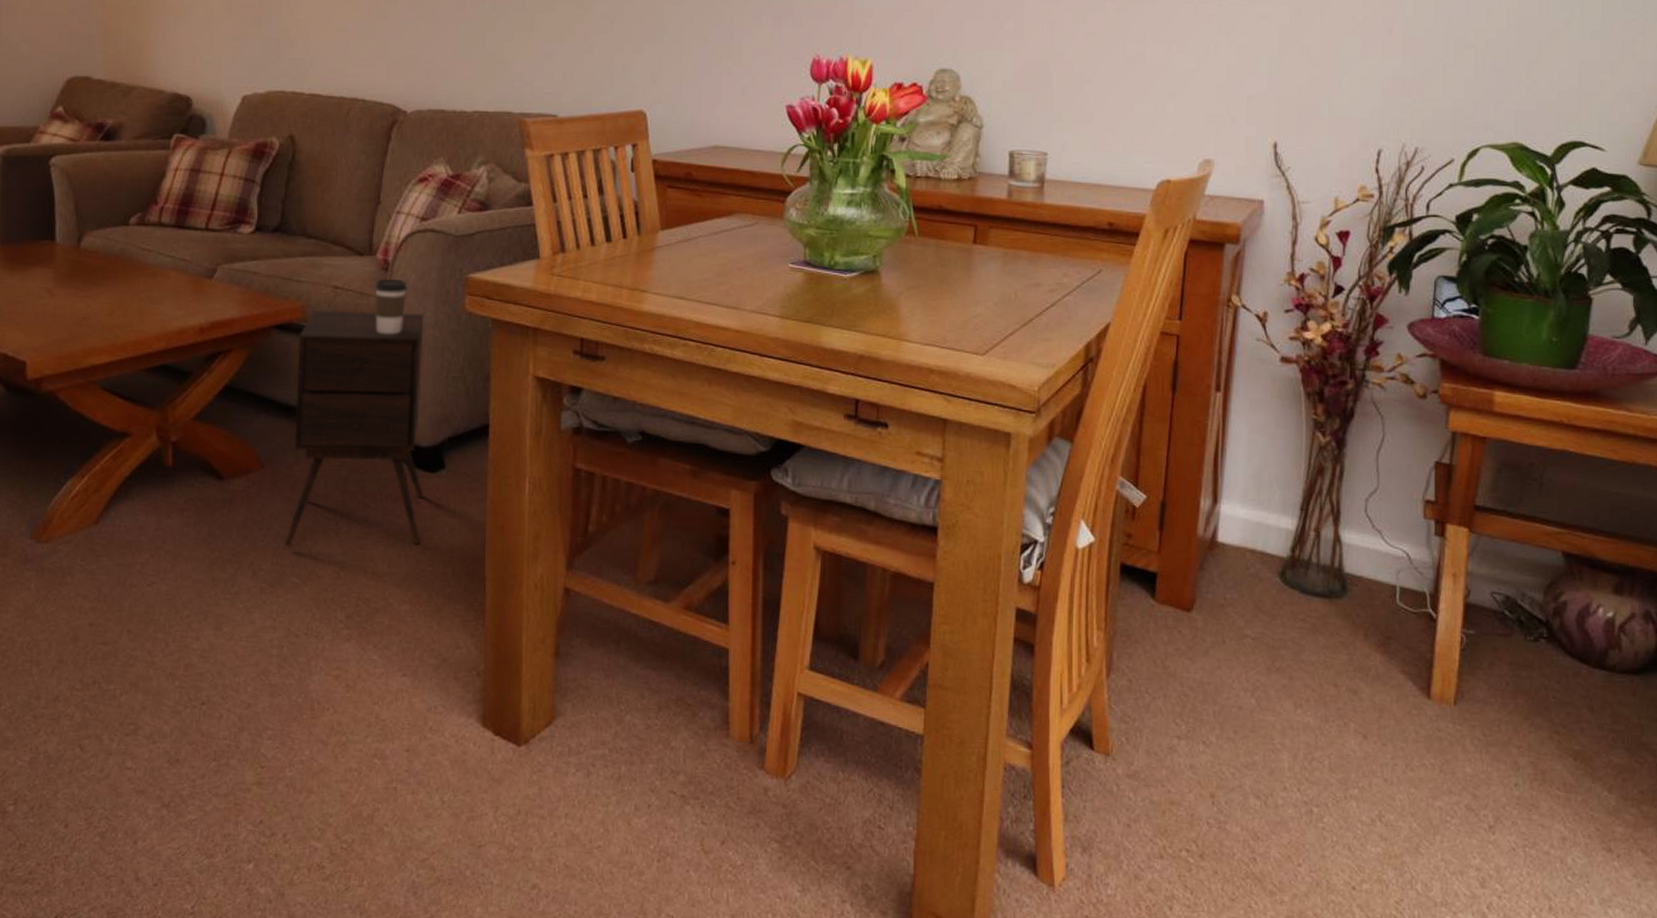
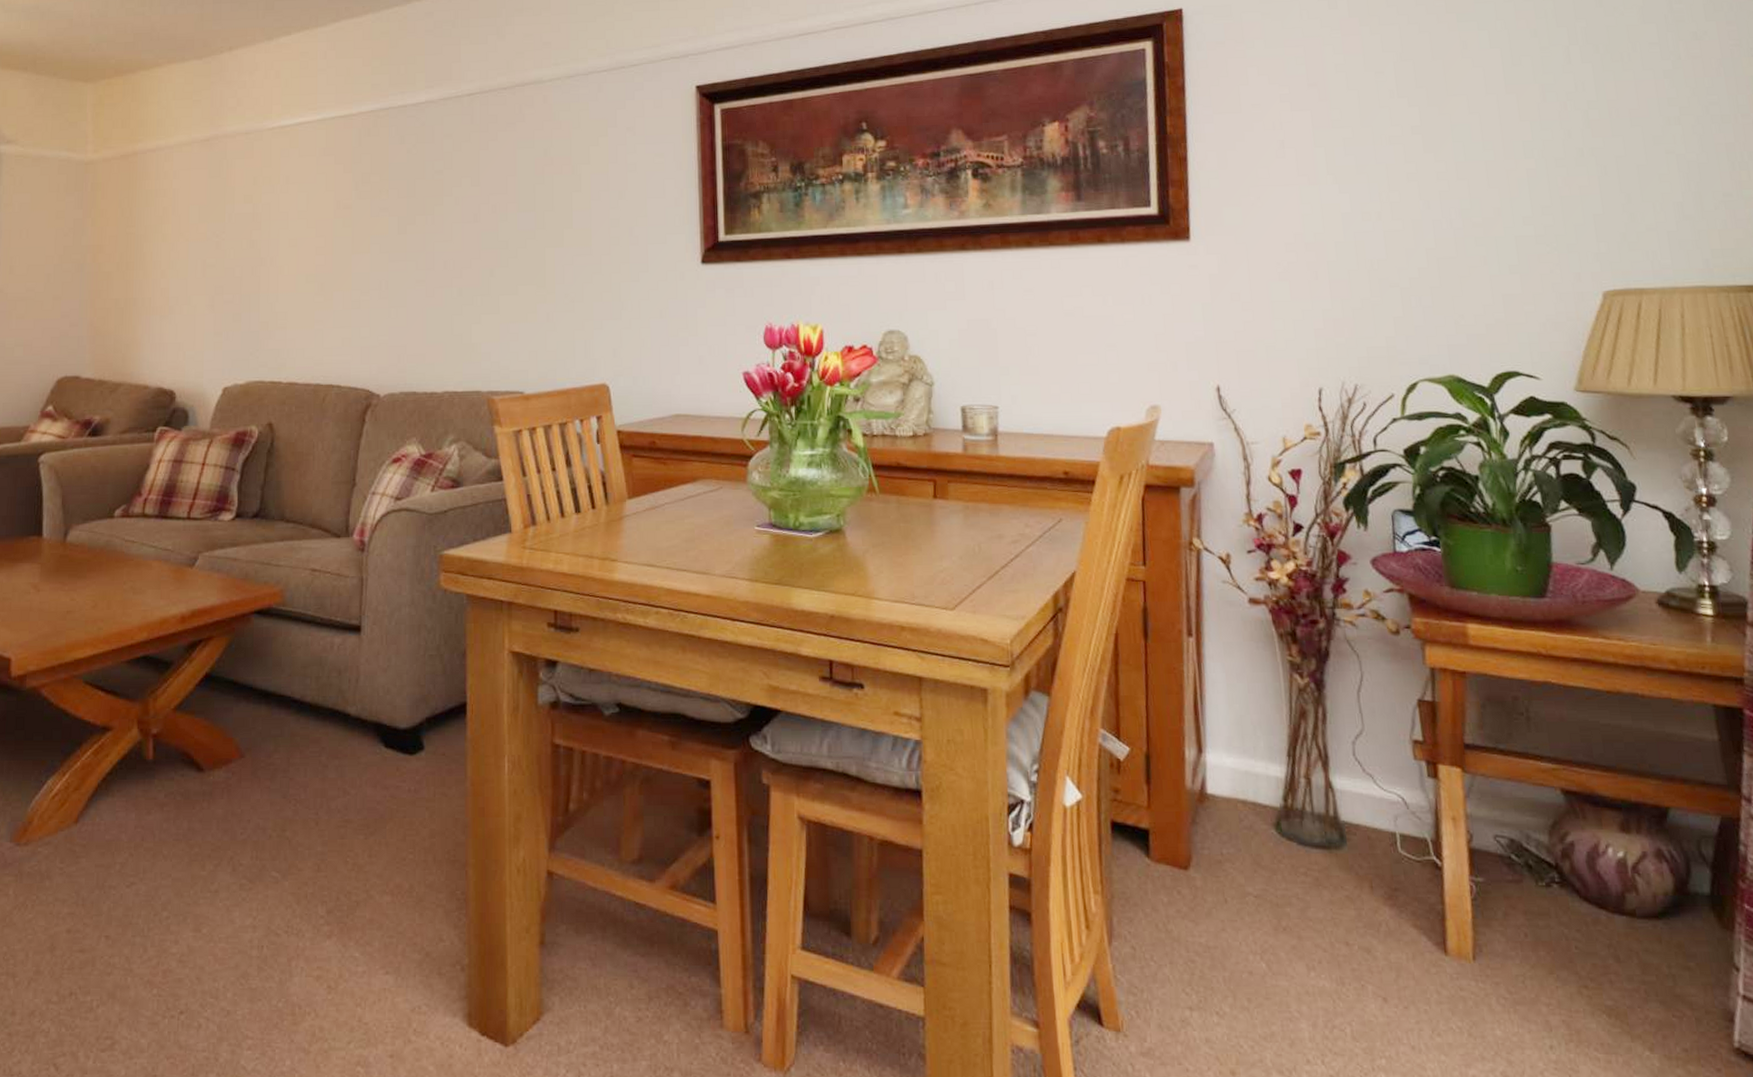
side table: present [285,310,424,546] -> none [264,593,402,839]
coffee cup: present [374,278,408,334] -> none [352,558,384,614]

